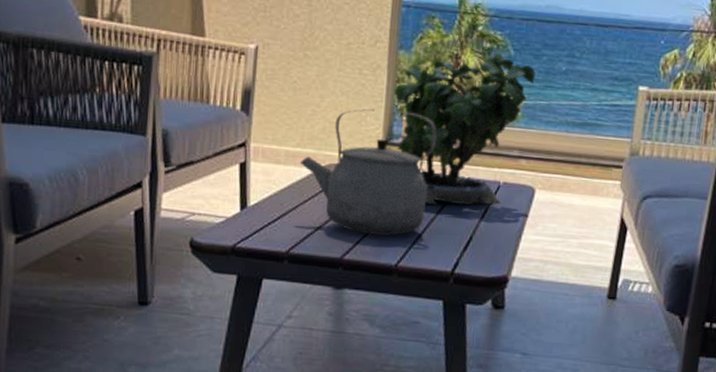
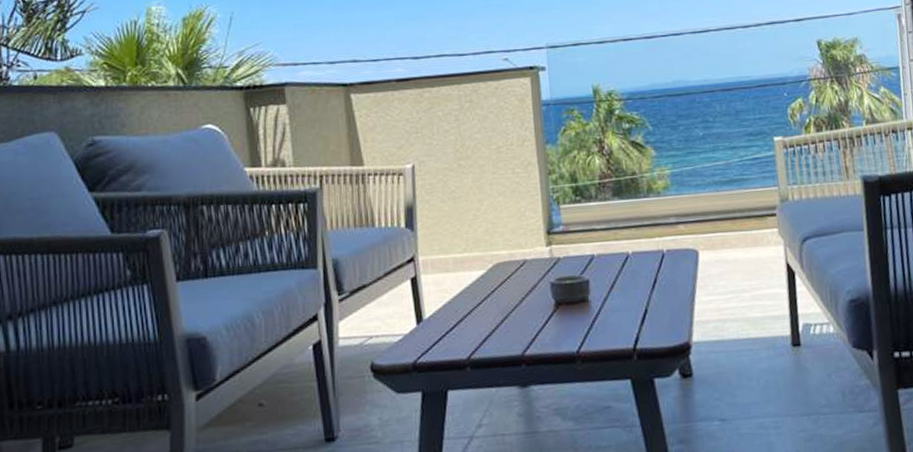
tea kettle: present [299,108,437,236] -> none [468,200,597,326]
potted plant: present [394,39,536,205] -> none [548,126,677,285]

